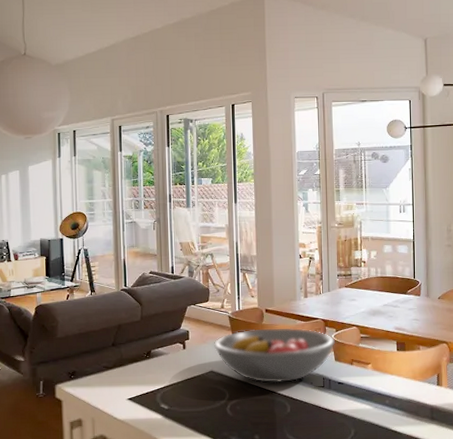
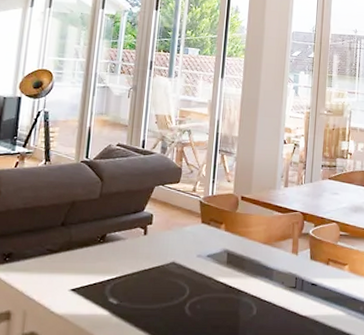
fruit bowl: present [213,328,336,383] -> none [179,217,313,281]

